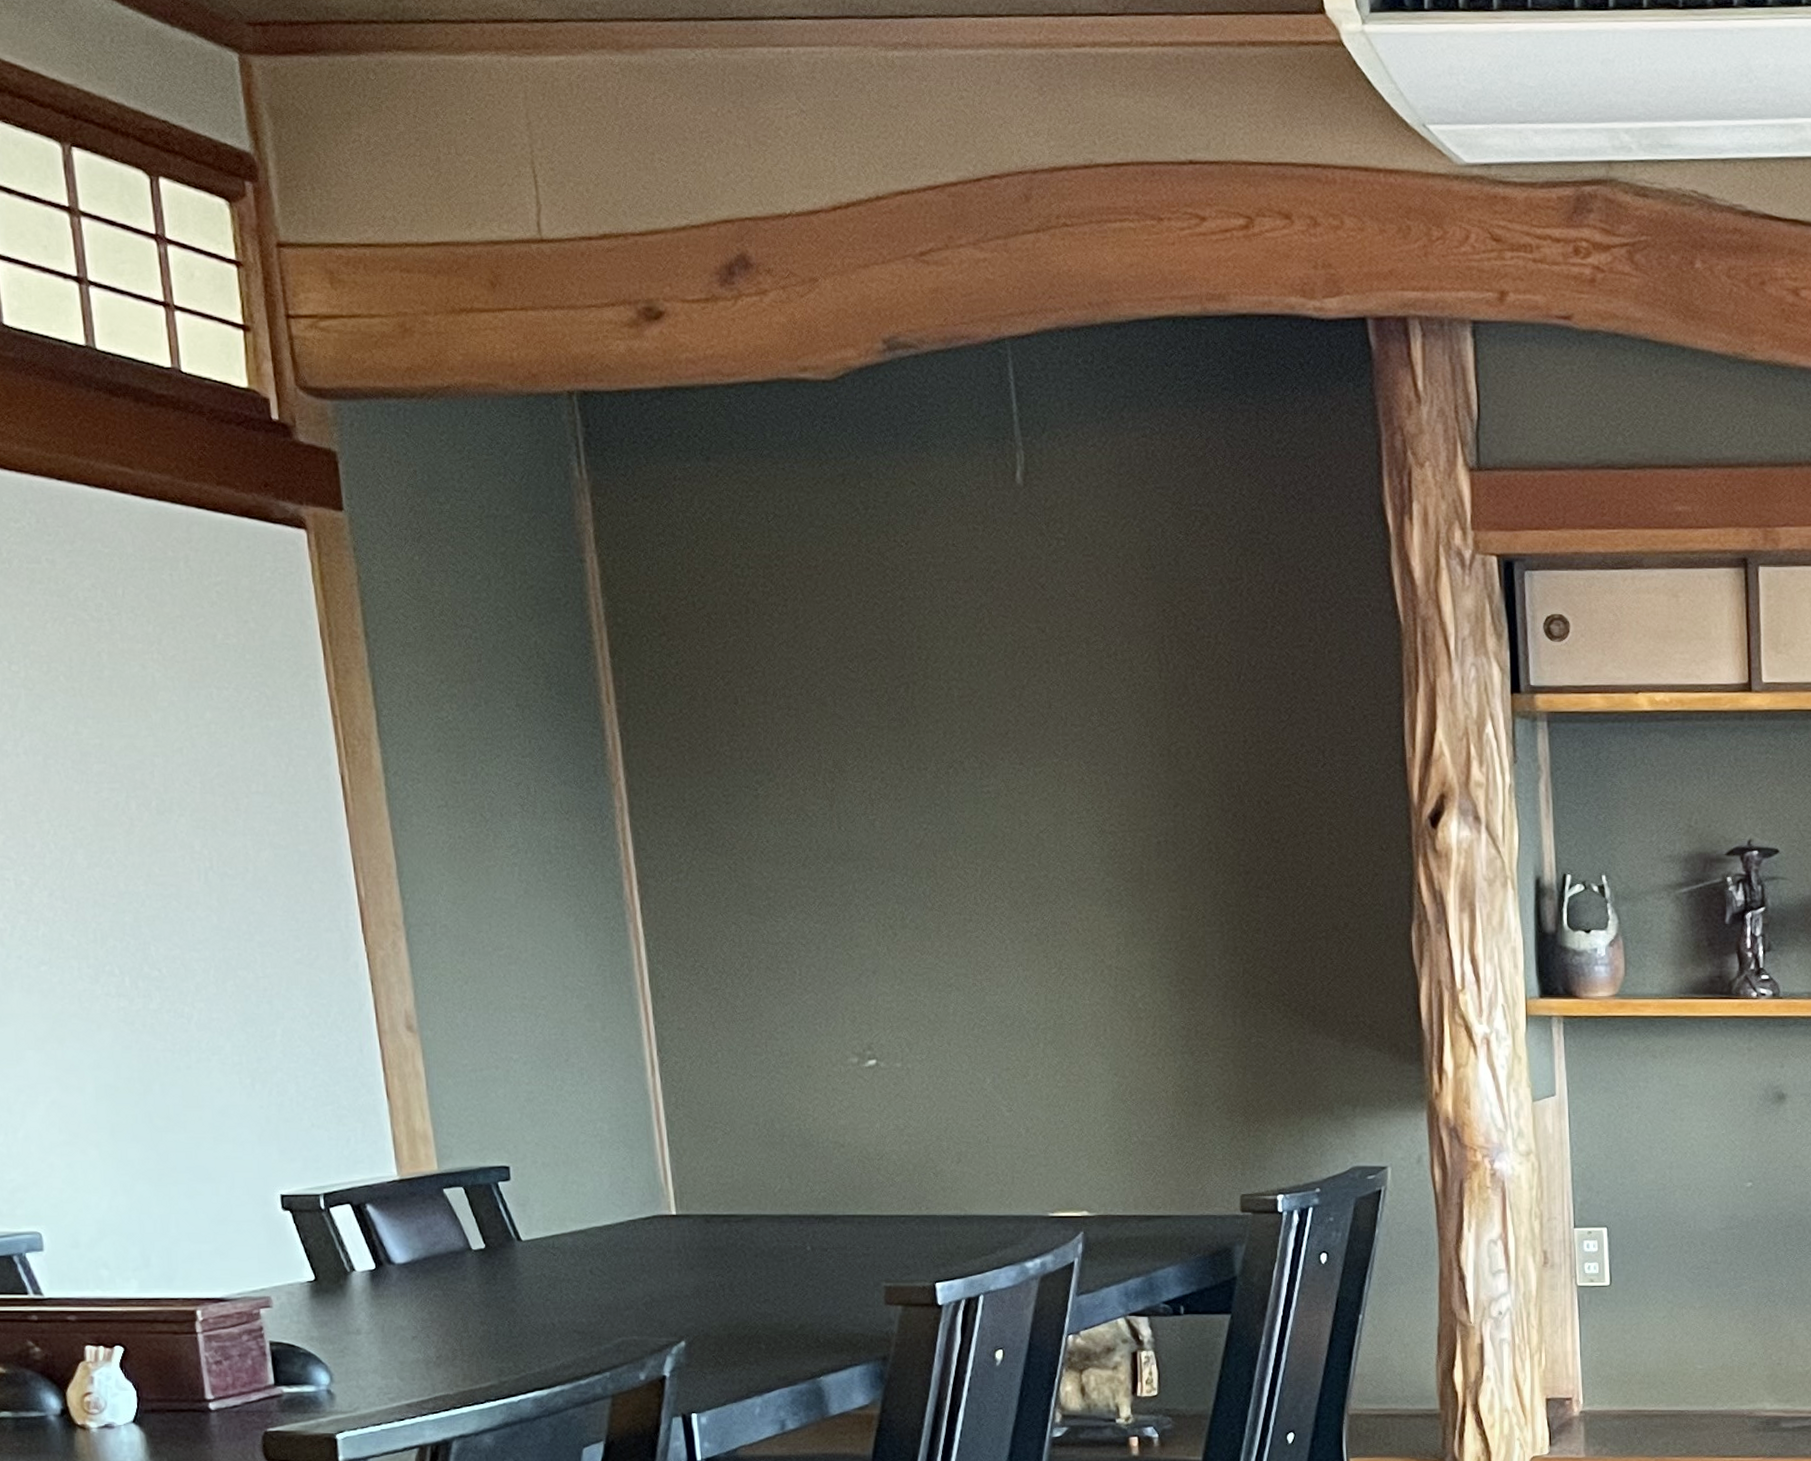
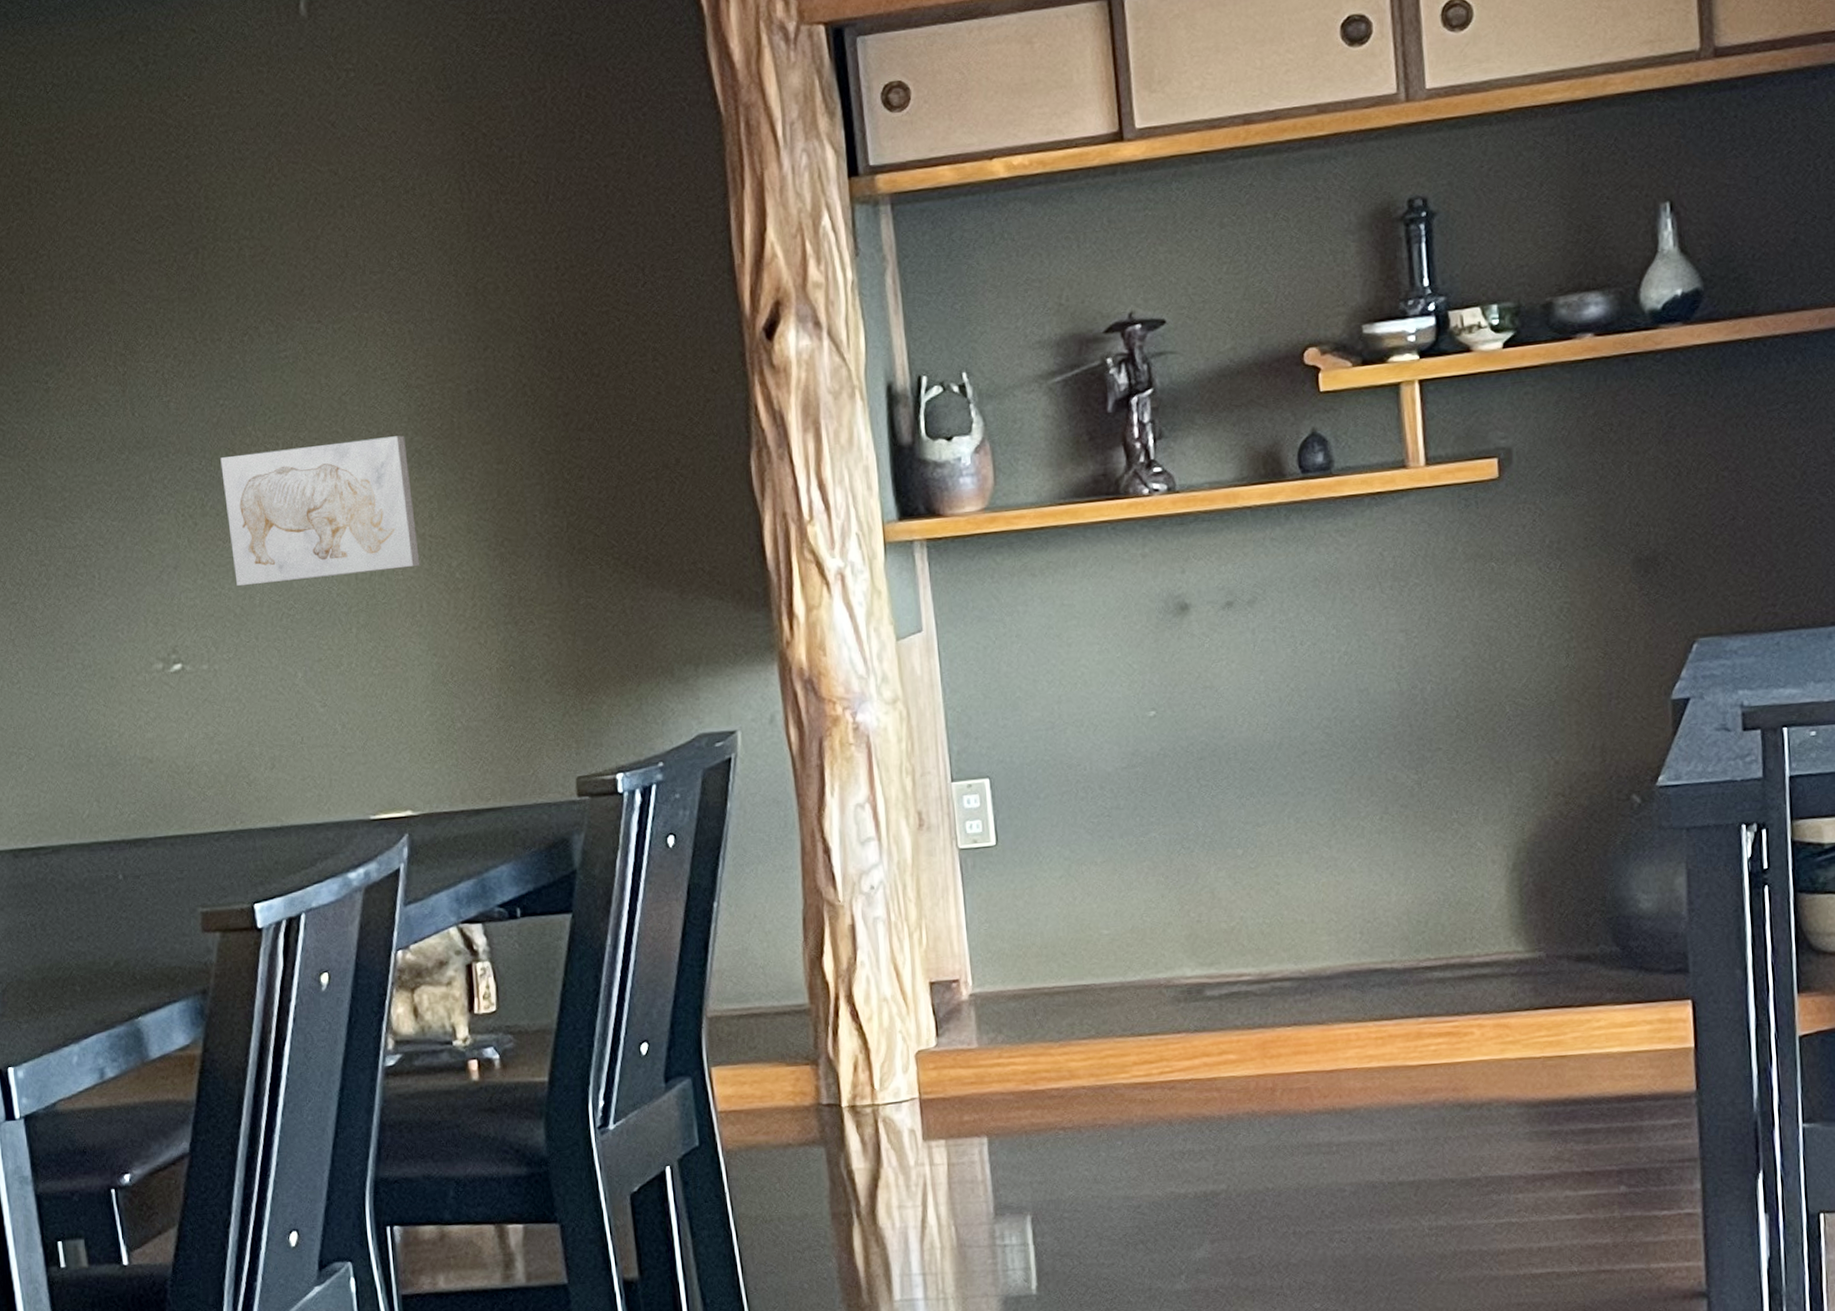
wall art: none [921,875,1106,995] -> present [220,435,420,587]

